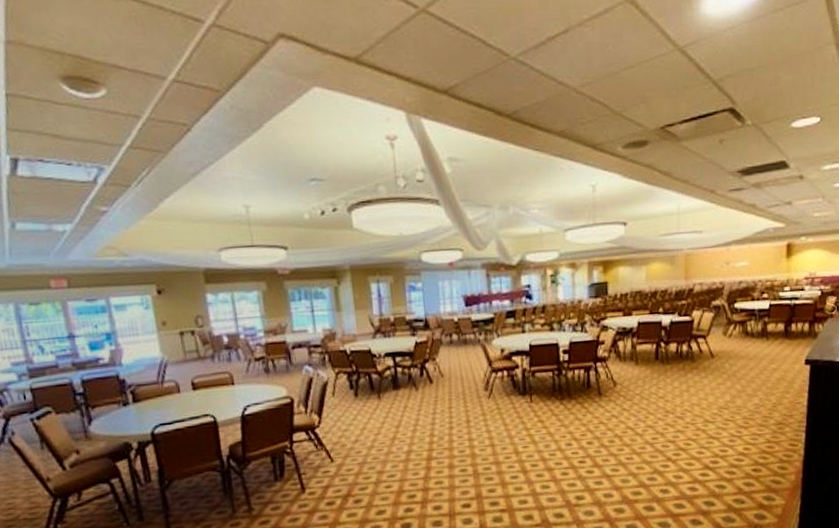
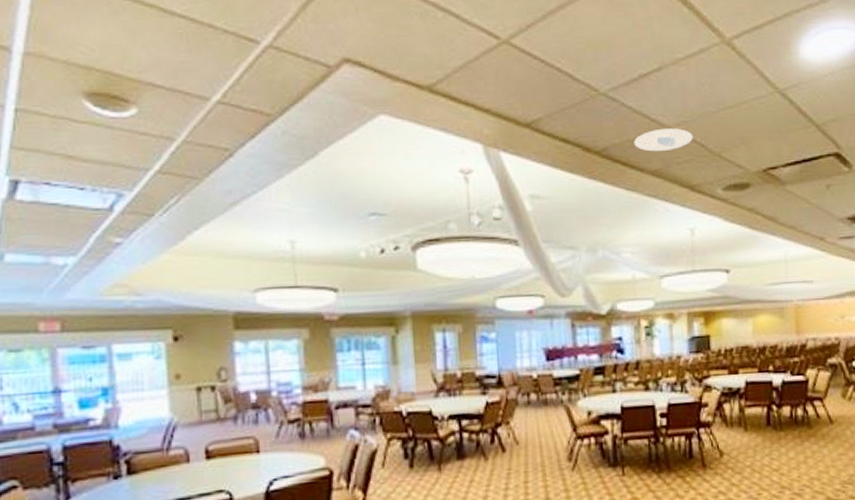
recessed light: none [542,89,596,113] -> present [634,128,693,152]

